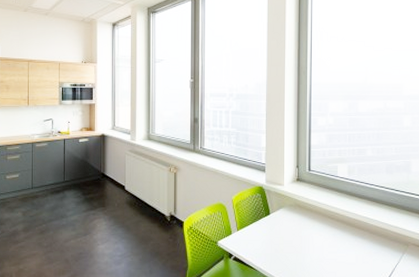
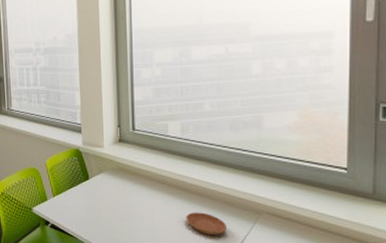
saucer: none [349,244,382,265] -> present [185,212,226,236]

